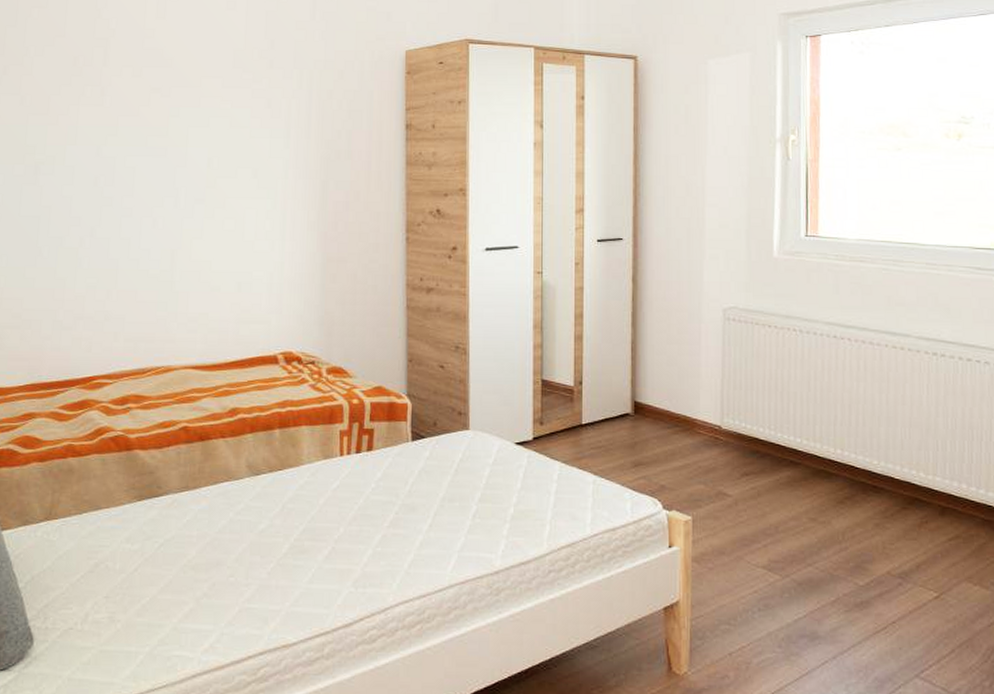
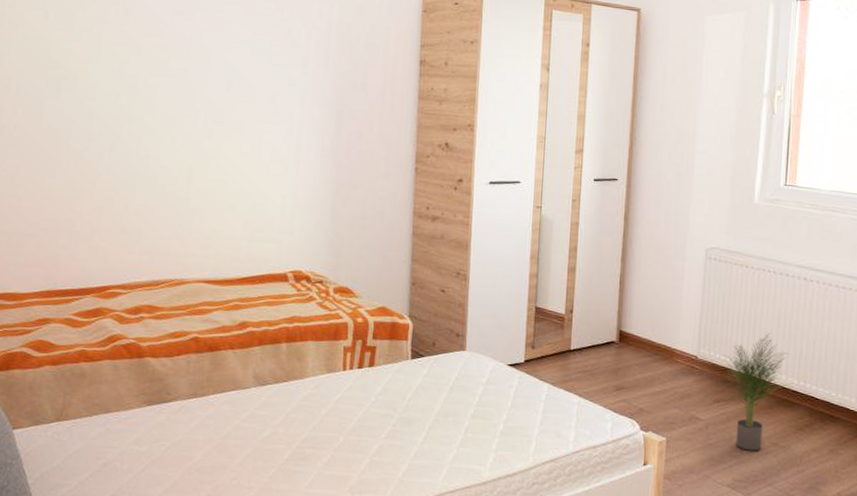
potted plant: none [750,397,827,528] -> present [724,333,792,451]

